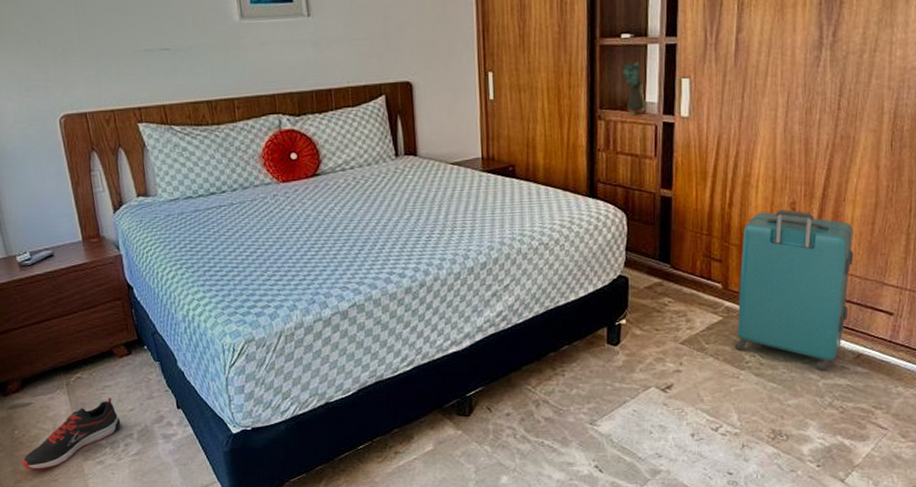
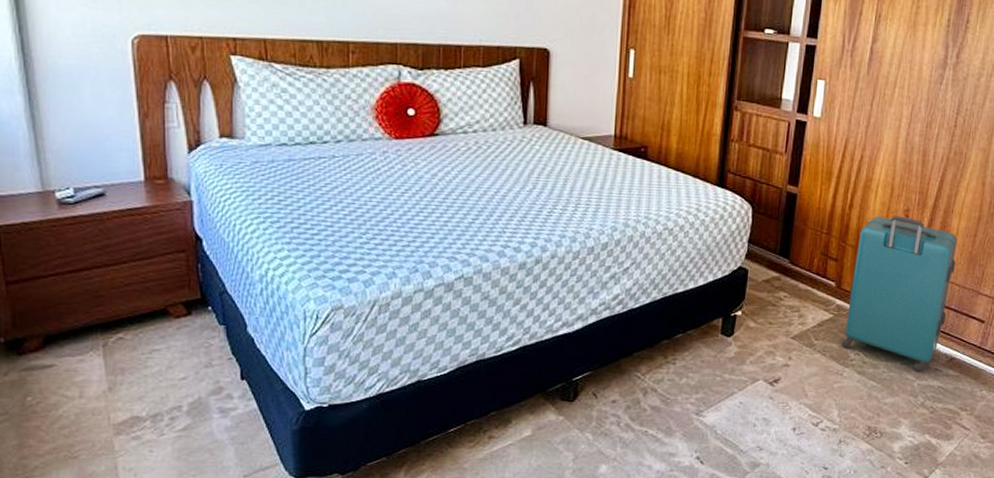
athletic shoe: present [22,397,121,470] -> none [33,363,168,444]
vase: present [621,61,646,118] -> none [761,57,782,113]

